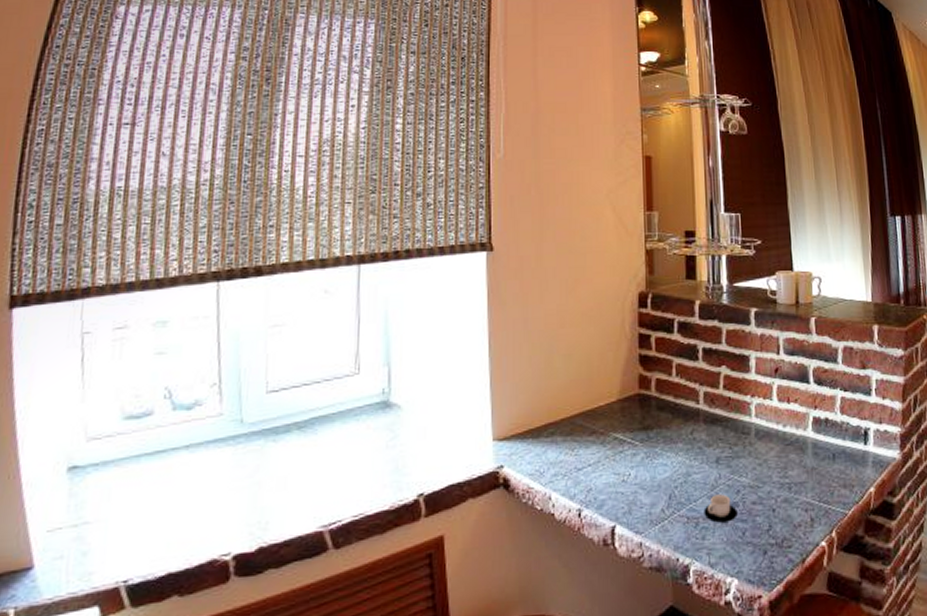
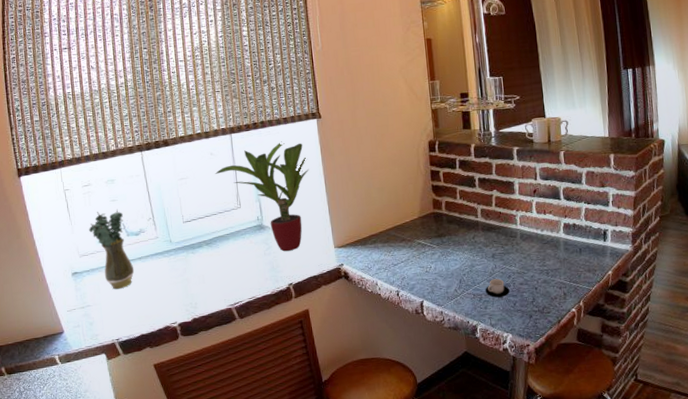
vase: none [111,366,175,497] -> present [89,209,135,290]
potted plant: none [326,280,468,444] -> present [214,141,309,252]

